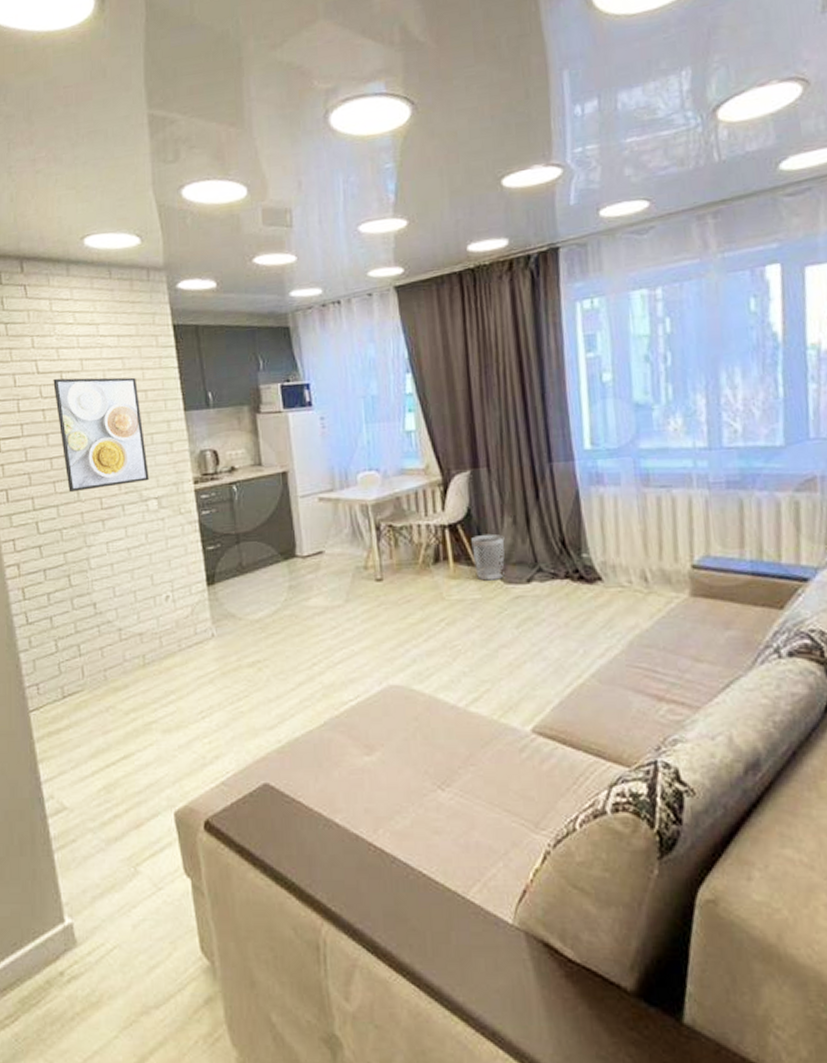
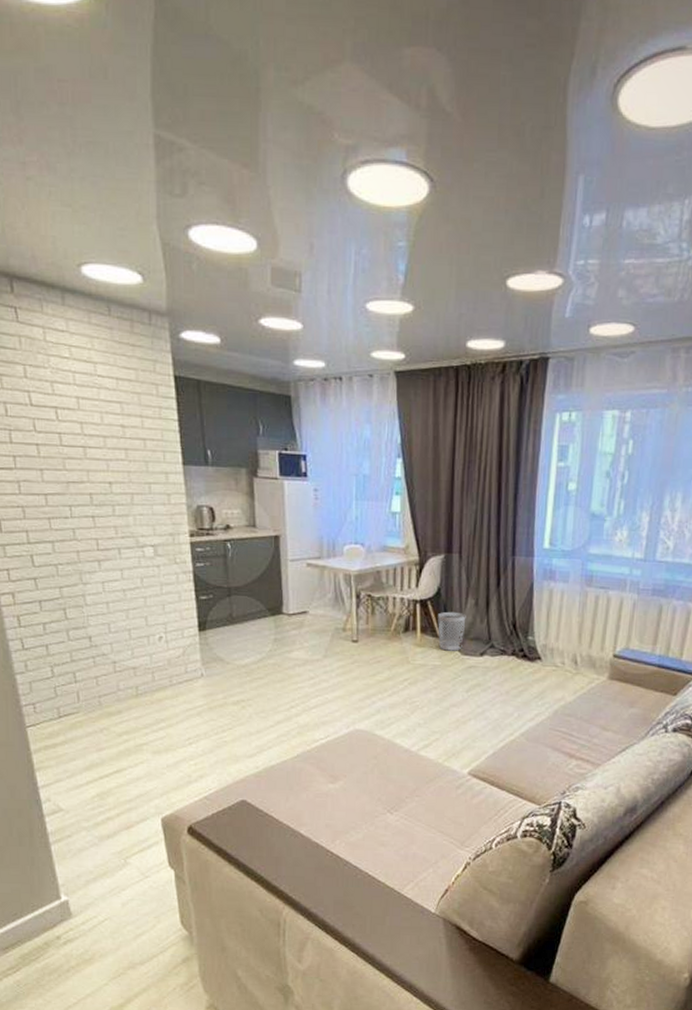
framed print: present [53,377,149,493] -> none [47,413,146,531]

